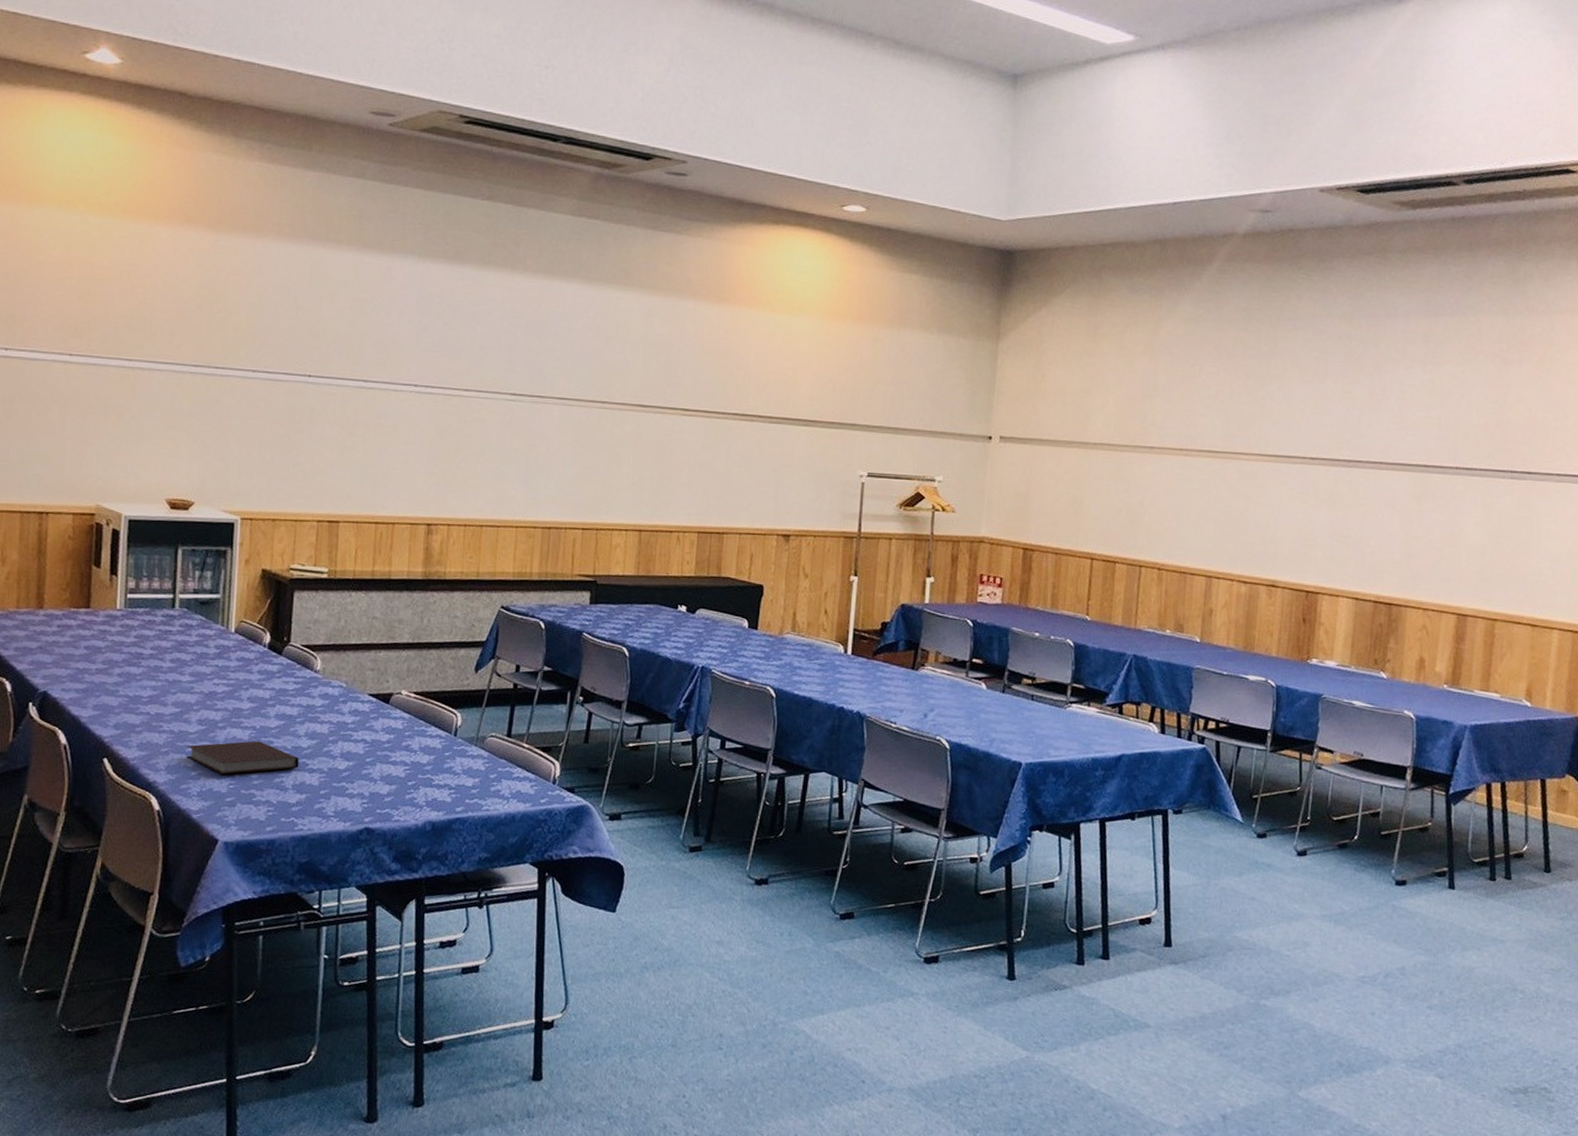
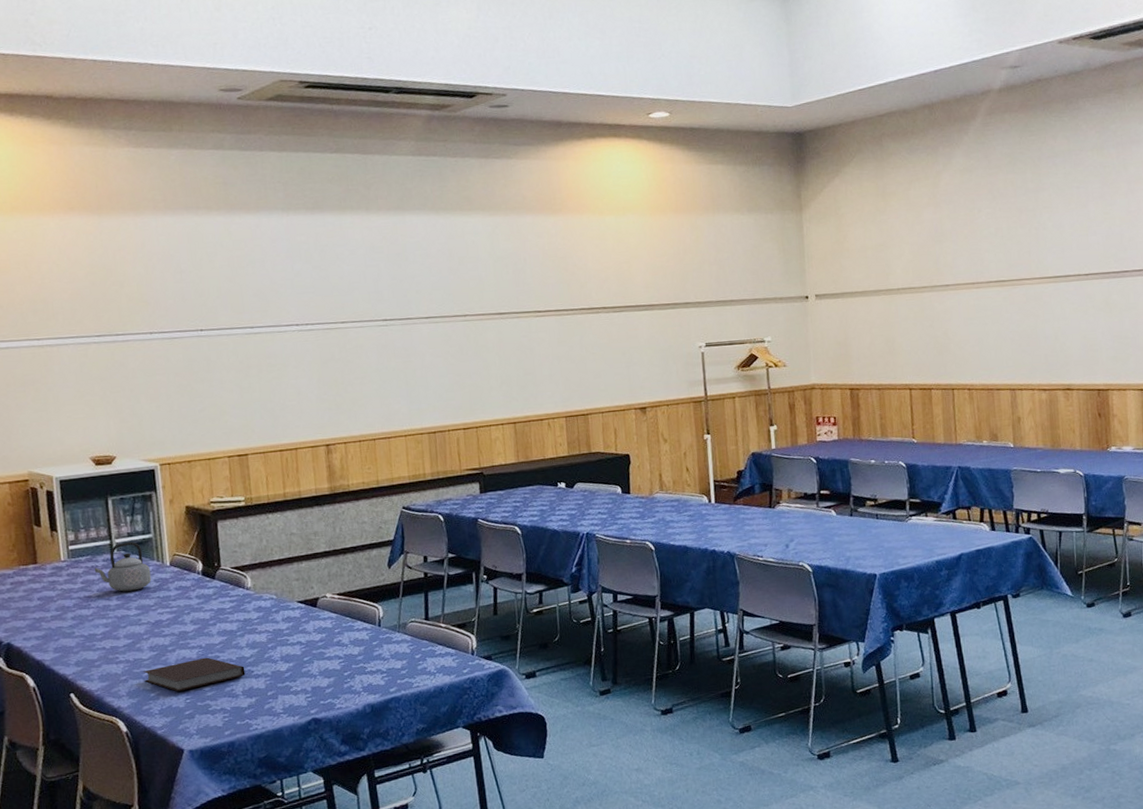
teapot: none [151,599,213,655] -> present [94,541,152,592]

